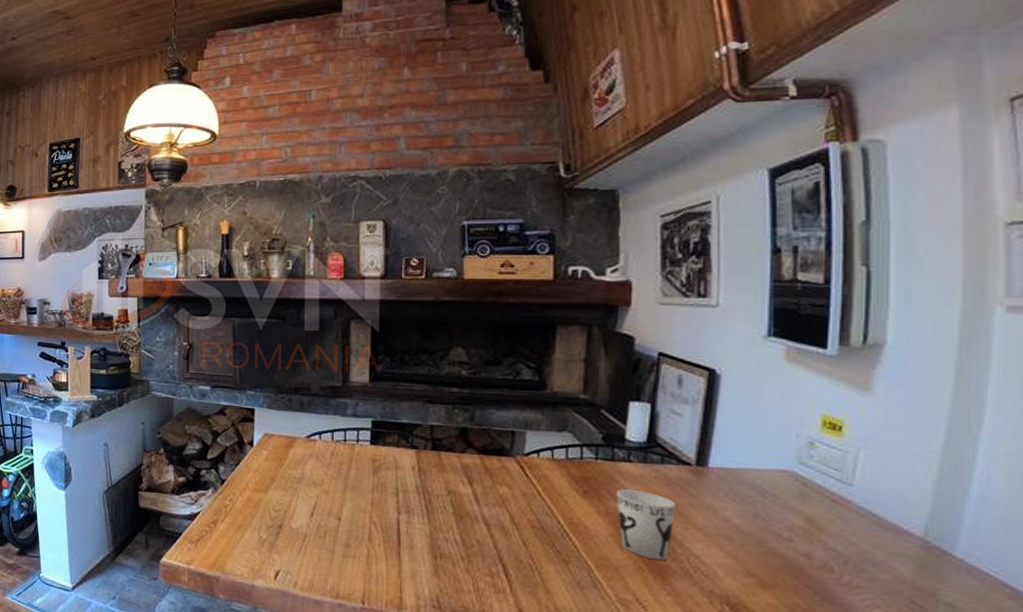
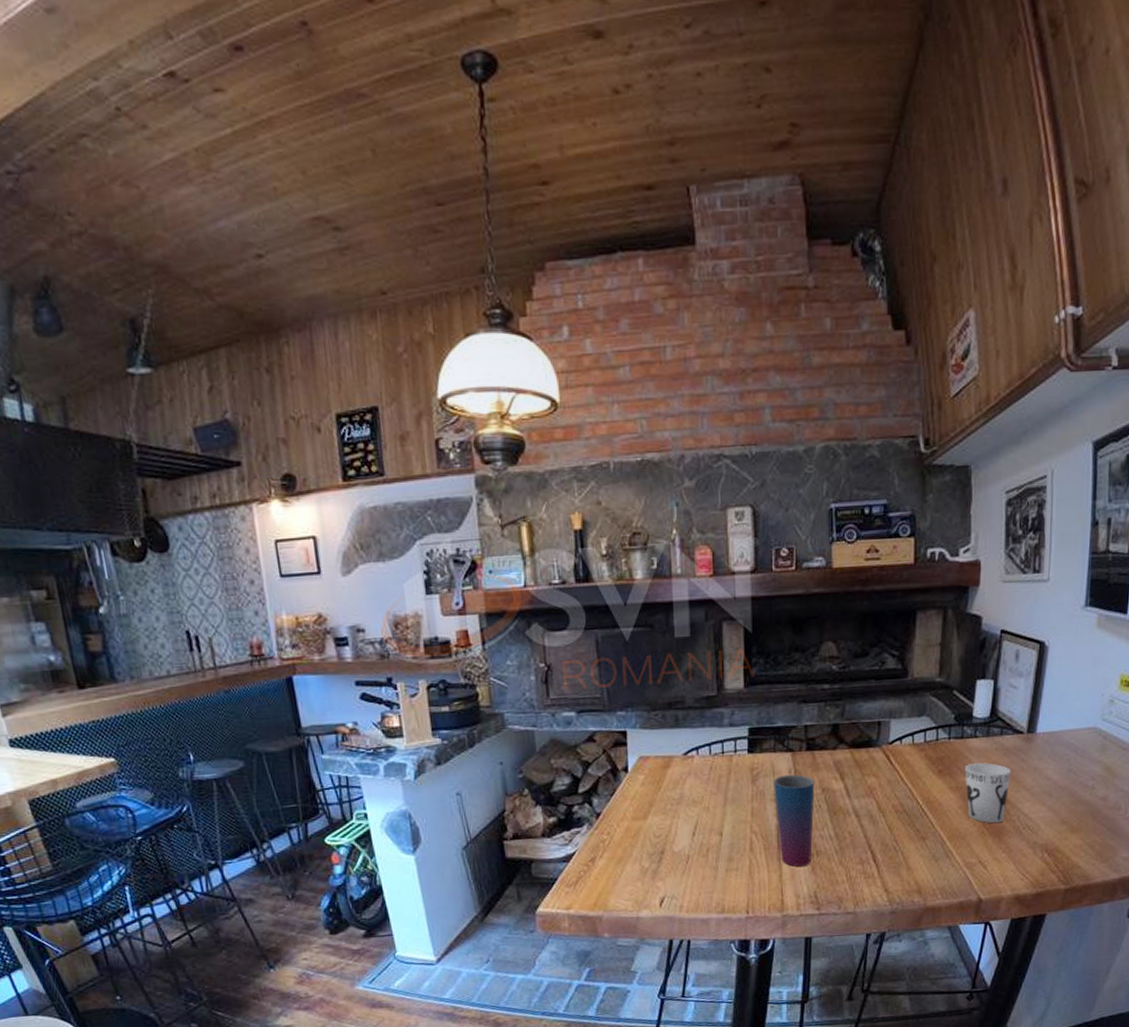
cup: none [395,470,440,567] -> present [773,774,815,867]

